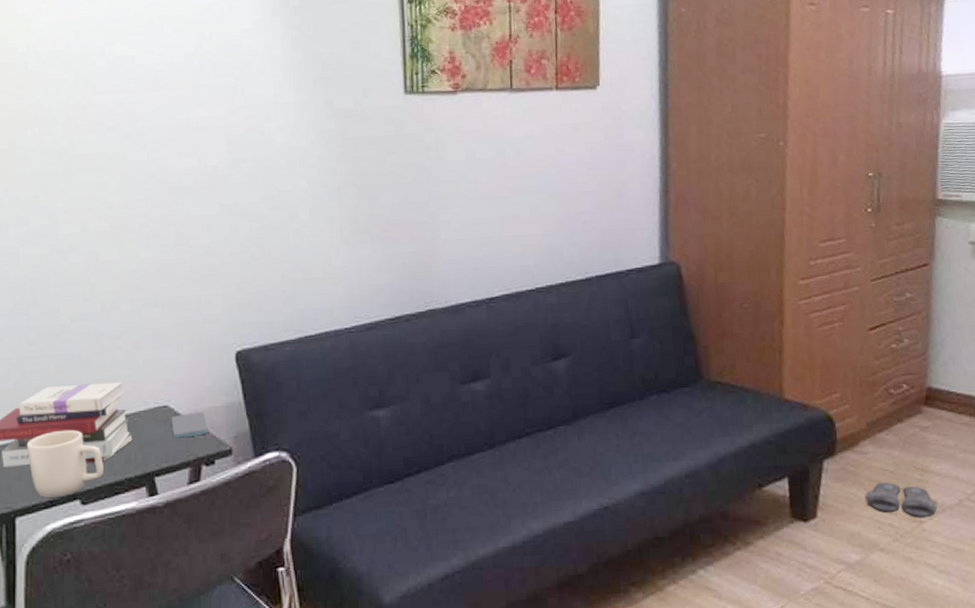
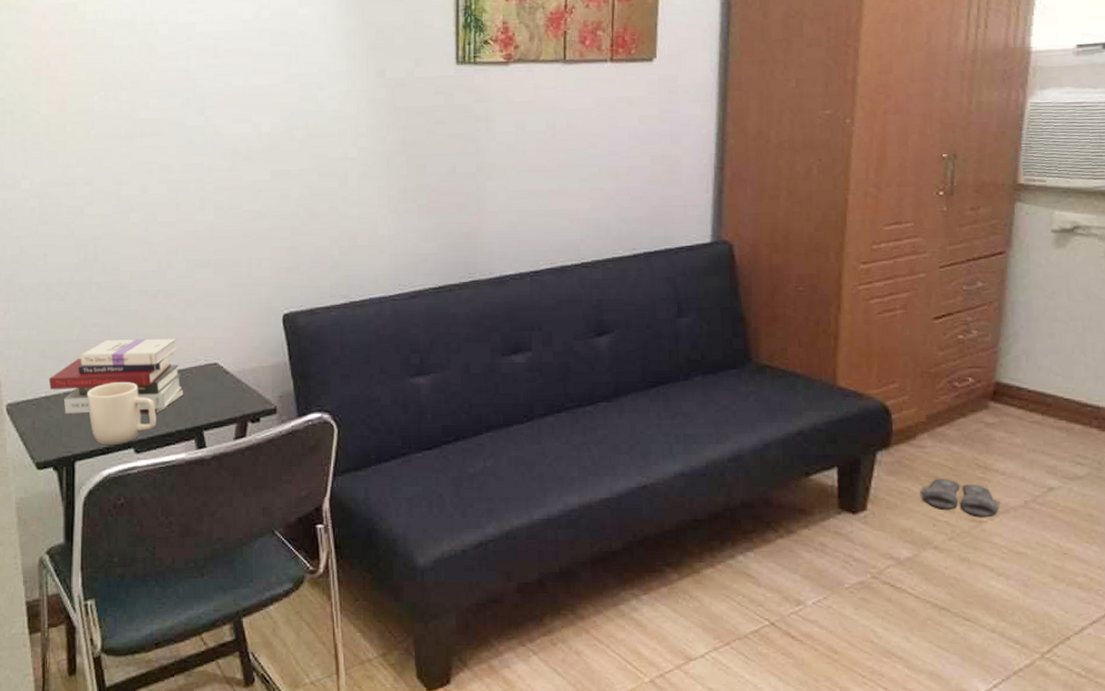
smartphone: present [171,412,210,439] -> none [220,371,256,395]

